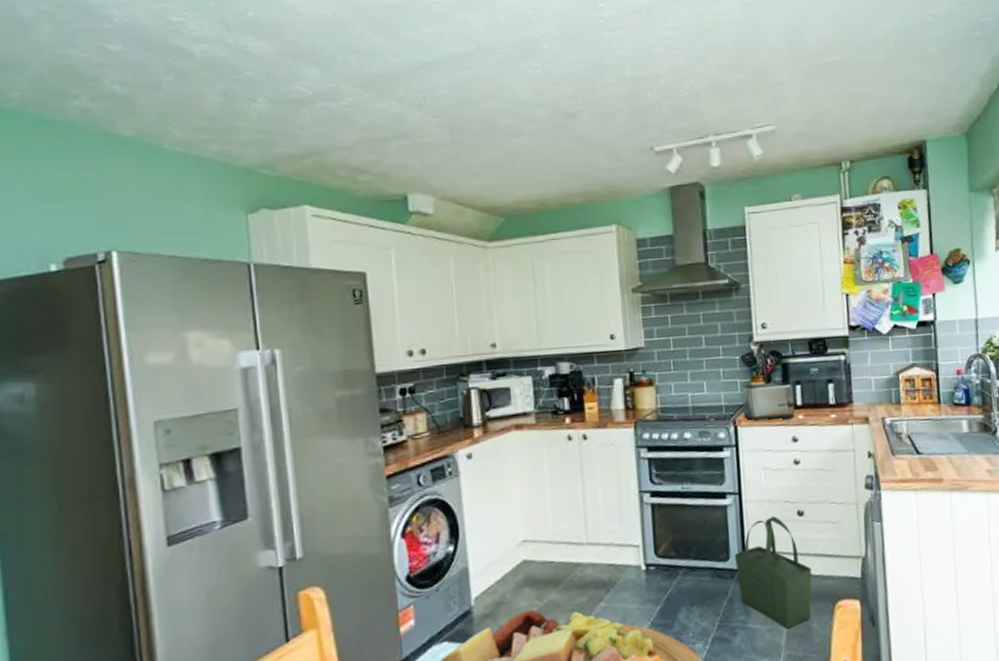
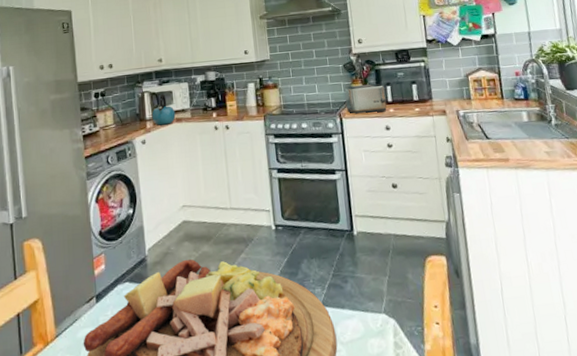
kettle: none [481,391,514,434] -> present [151,94,176,126]
shopping bag: present [734,516,812,629] -> none [343,188,407,279]

